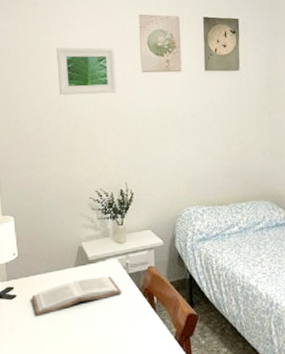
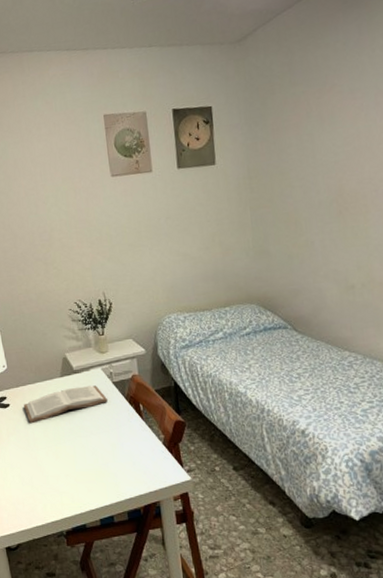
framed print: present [56,47,117,95] -> none [24,153,87,208]

